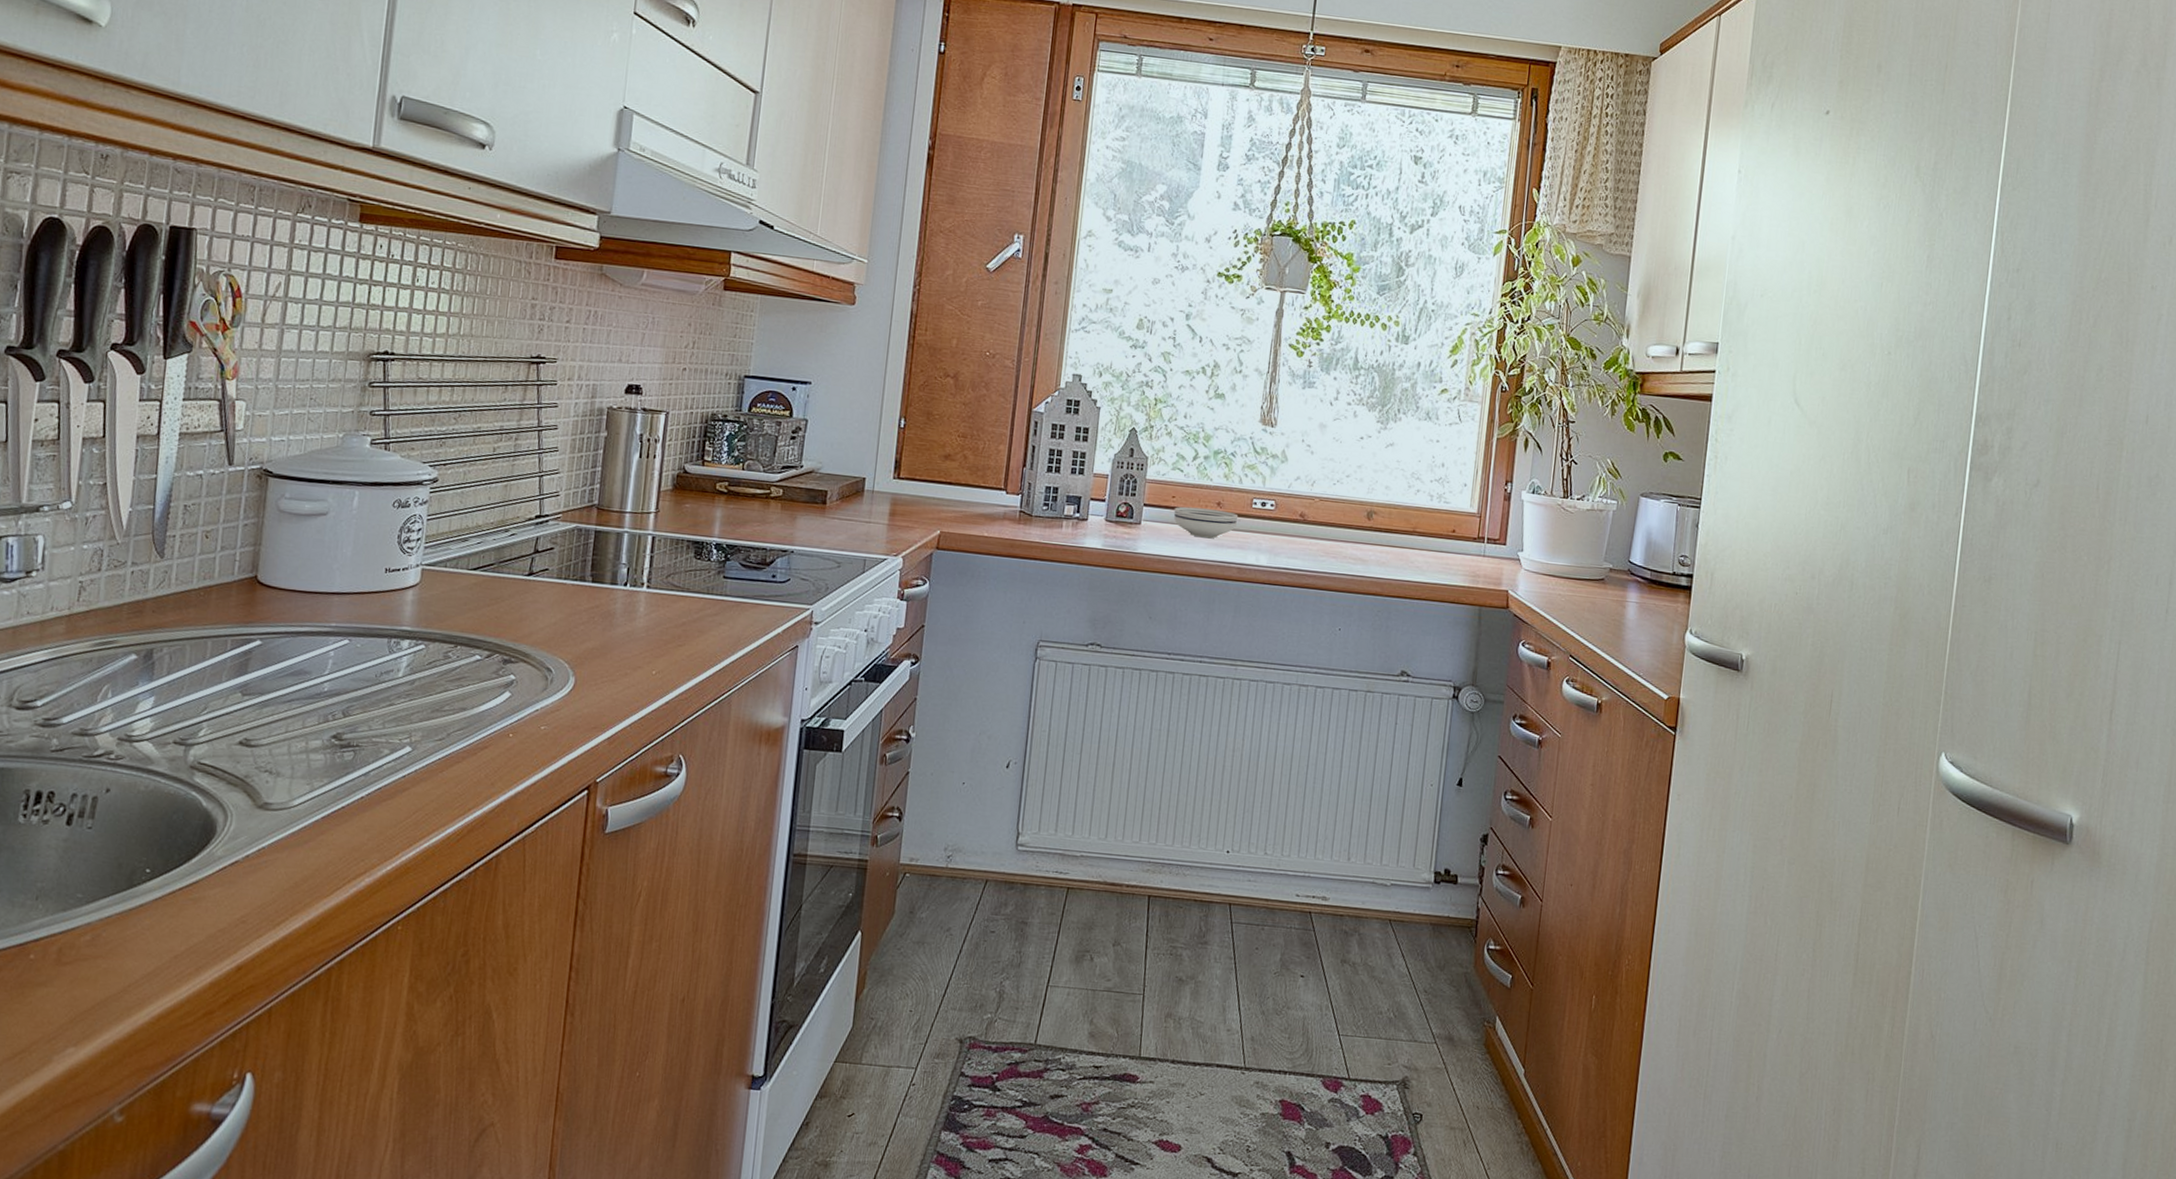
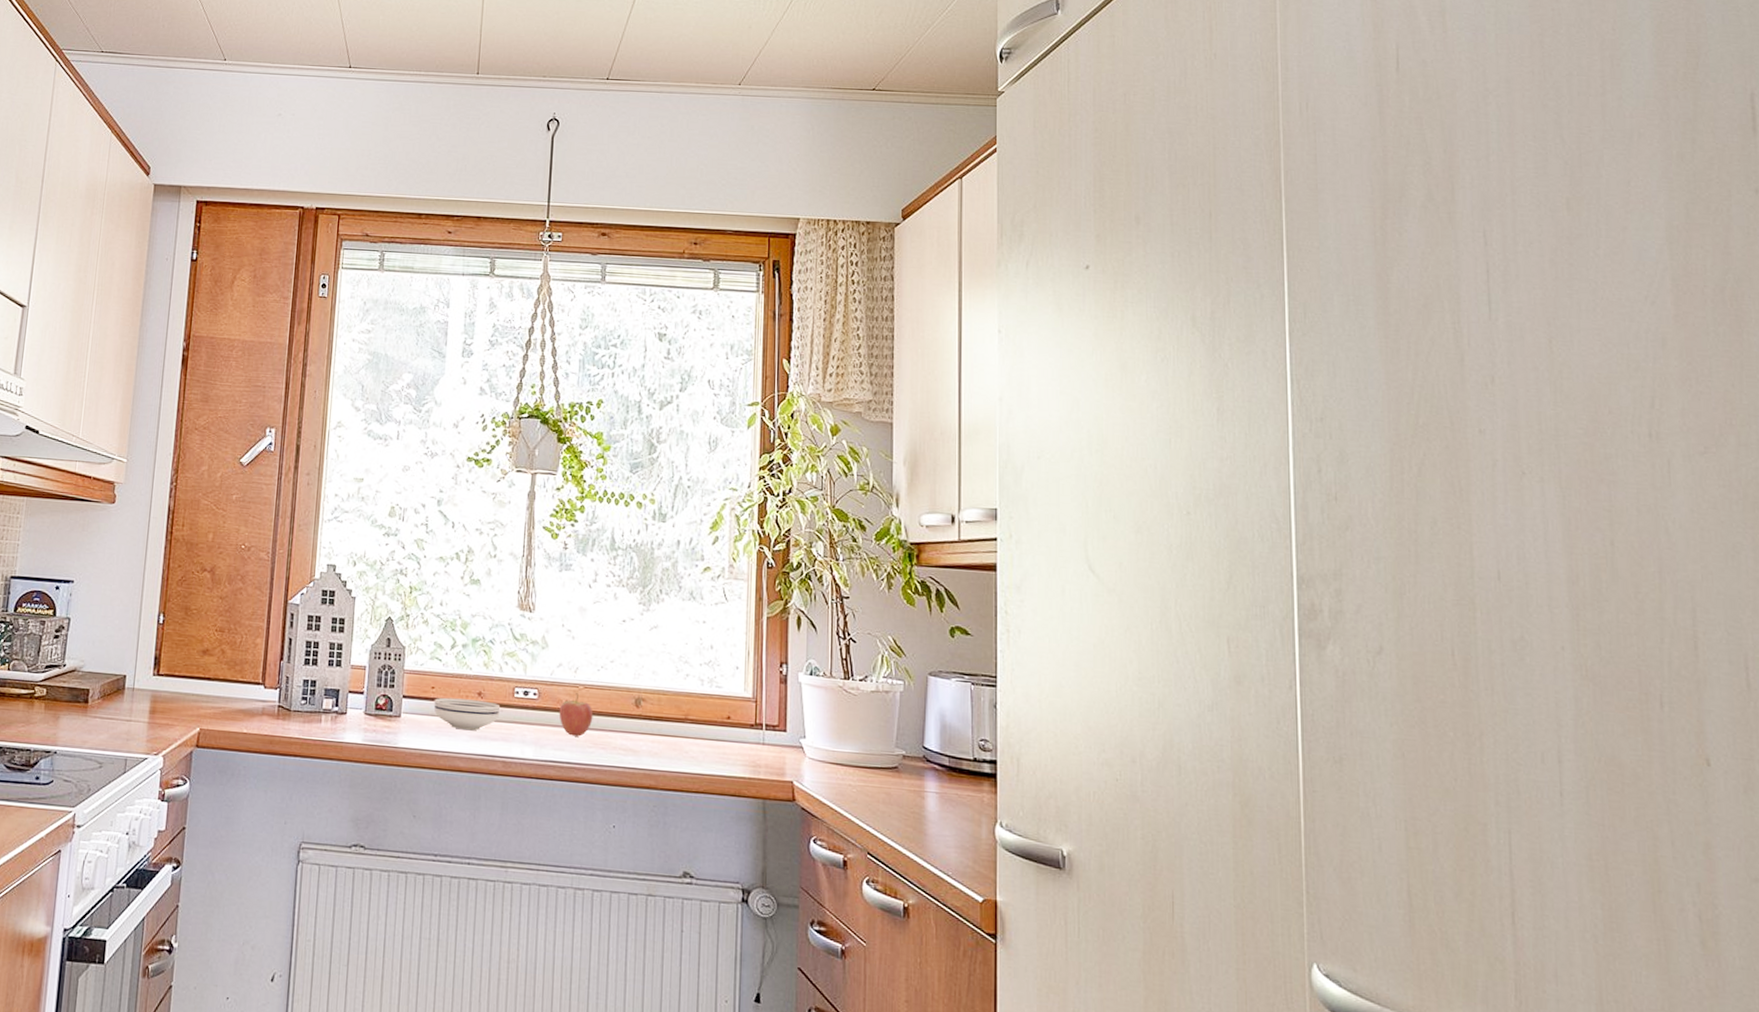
fruit: none [1294,505,1327,546] -> present [559,693,594,737]

